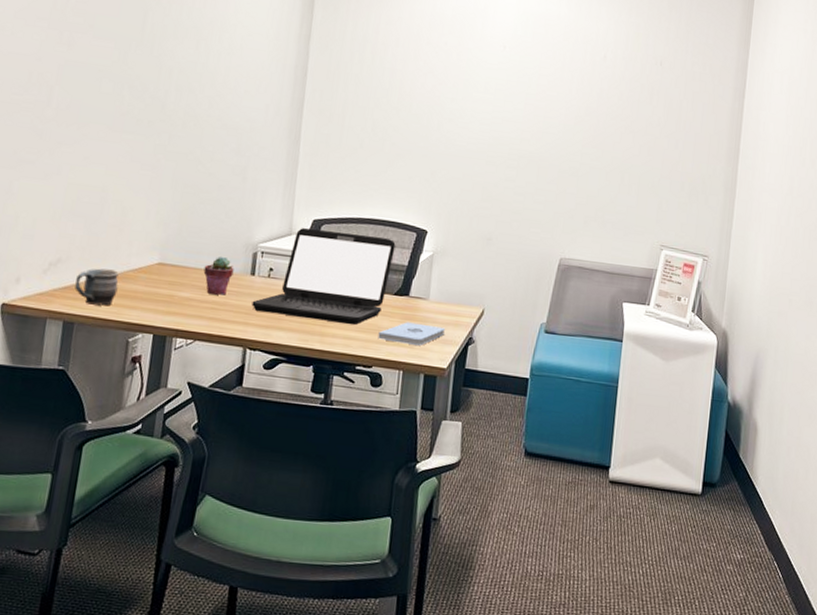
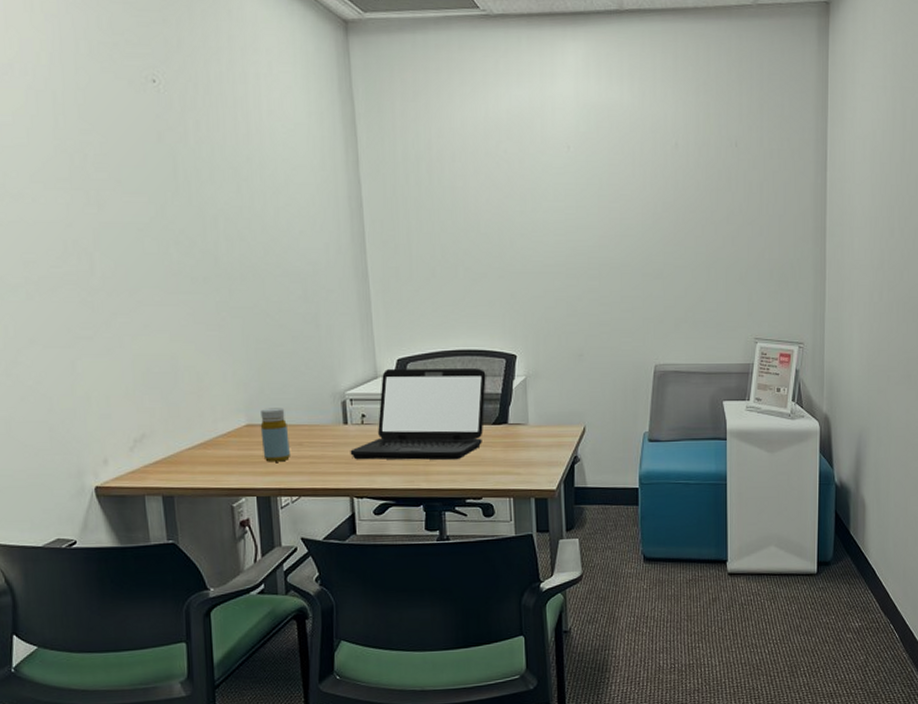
mug: present [75,268,119,306] -> none [165,438,211,476]
bottle: none [168,249,198,304] -> present [260,408,290,462]
potted succulent: present [203,256,234,295] -> none [294,409,326,449]
notepad: present [378,322,445,346] -> none [483,449,549,471]

